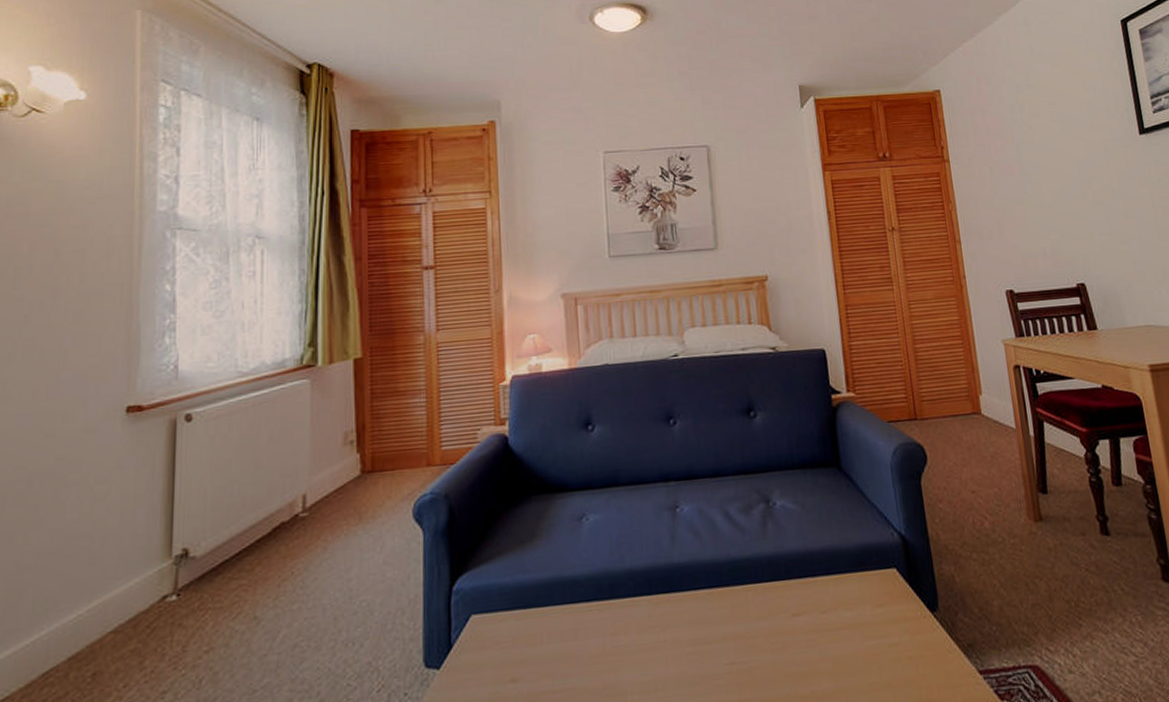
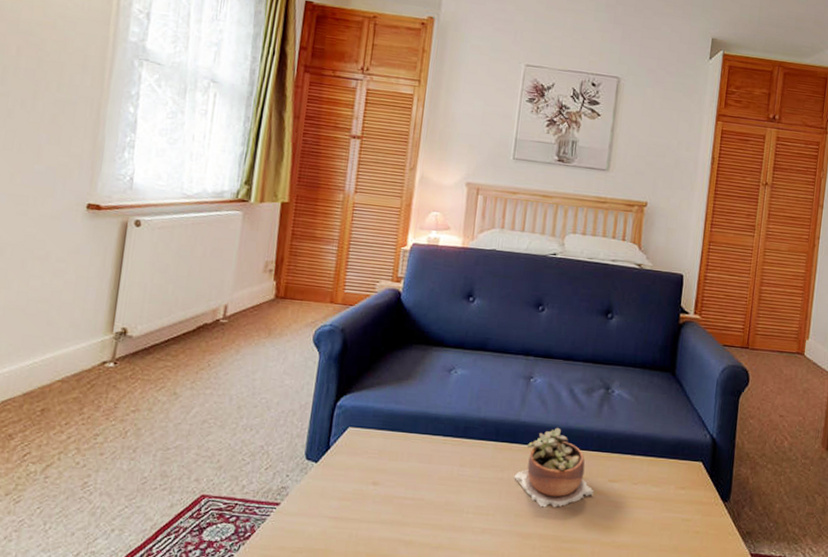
succulent plant: none [679,561,777,667] -> present [514,427,593,508]

